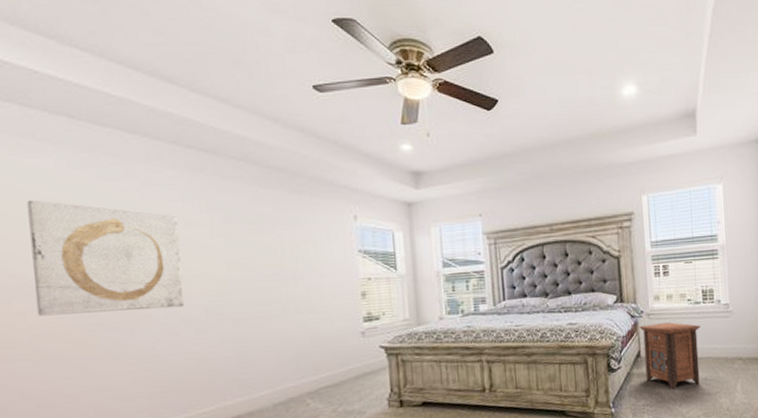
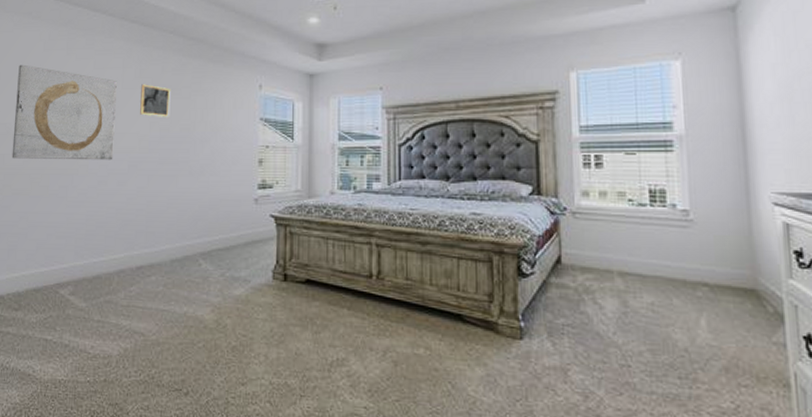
wall art: none [210,219,252,256] -> present [140,84,171,117]
nightstand: present [639,322,700,389] -> none [560,225,646,310]

